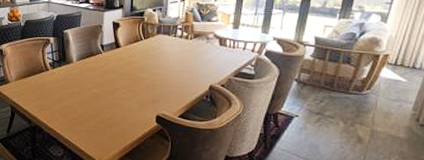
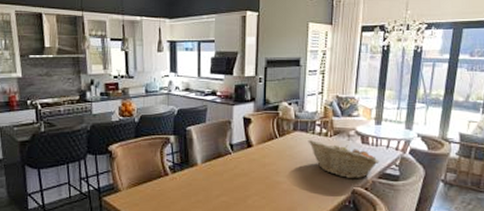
fruit basket: none [170,41,236,77] -> present [308,139,379,179]

